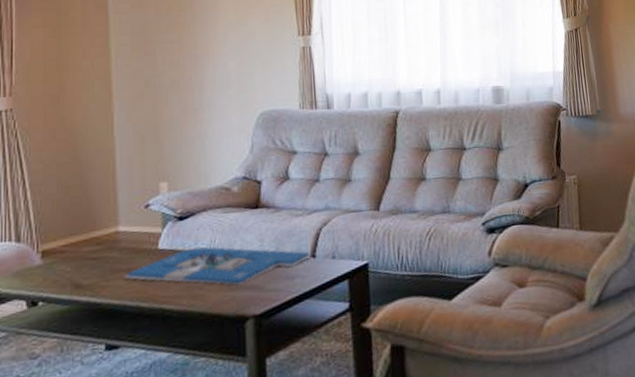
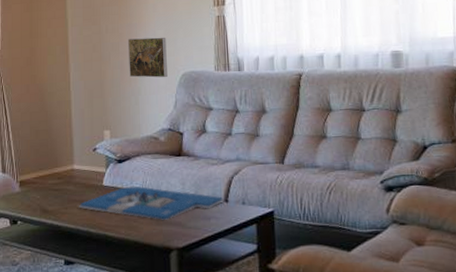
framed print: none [190,70,242,118] -> present [127,37,167,78]

